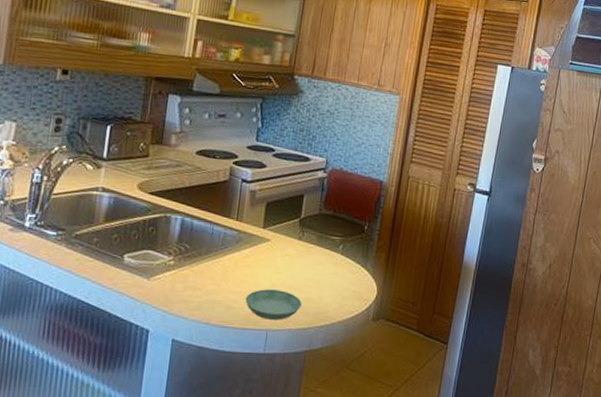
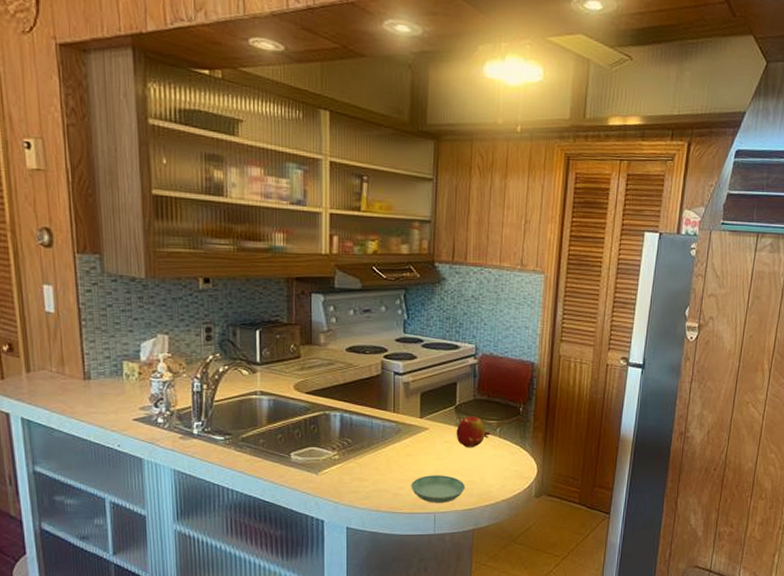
fruit: none [297,230,332,264] -> present [456,416,490,448]

